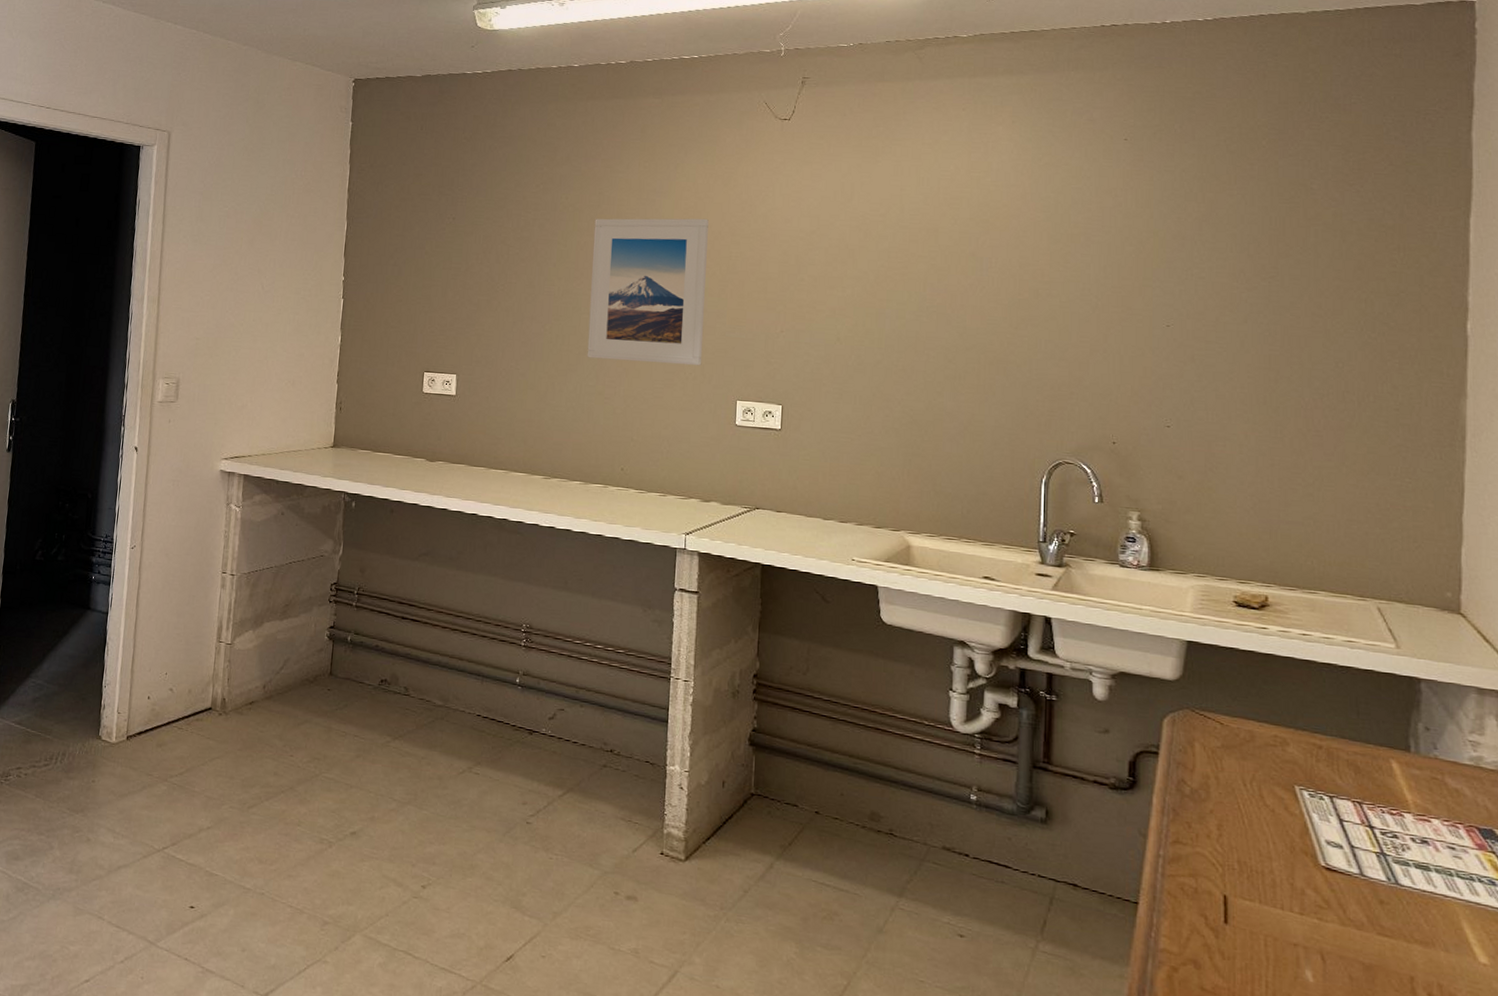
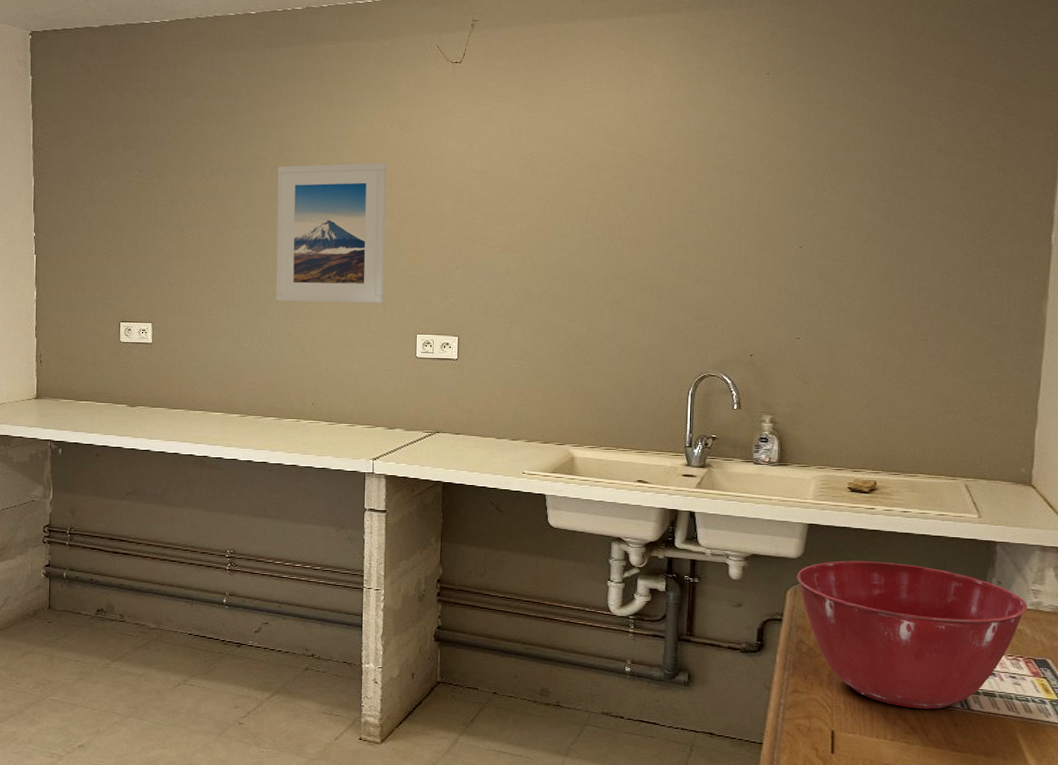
mixing bowl: none [1174,687,1465,880] -> present [796,560,1028,709]

